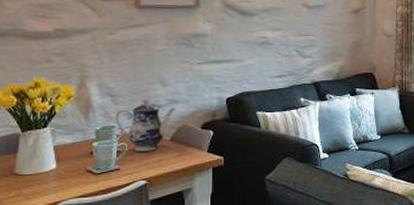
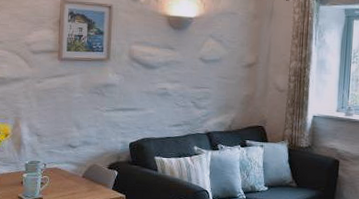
teapot: present [114,97,176,151] -> none [40,138,88,185]

